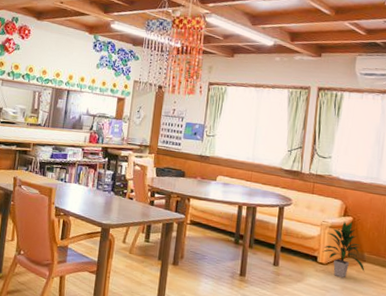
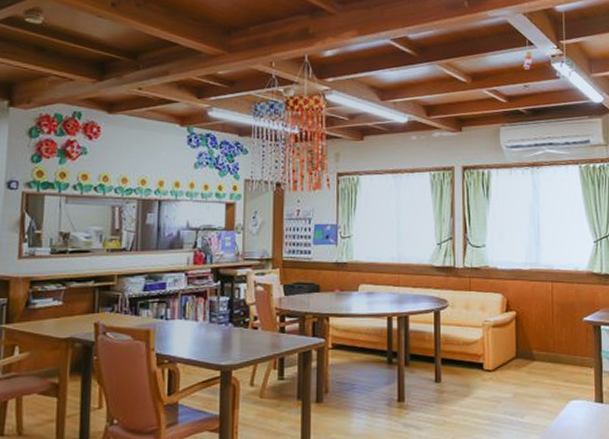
indoor plant: present [322,221,365,278] -> none [487,316,536,384]

